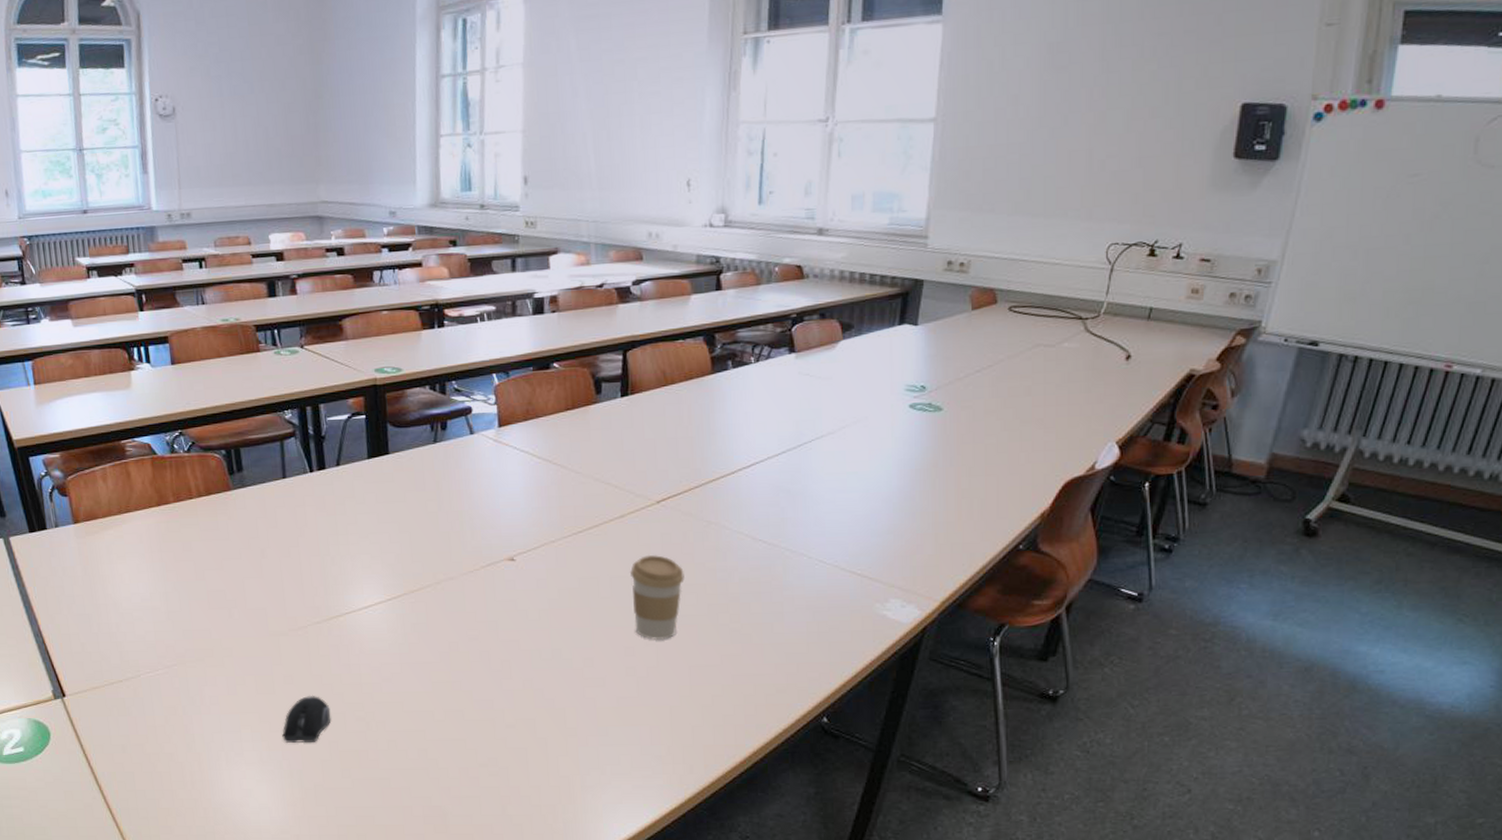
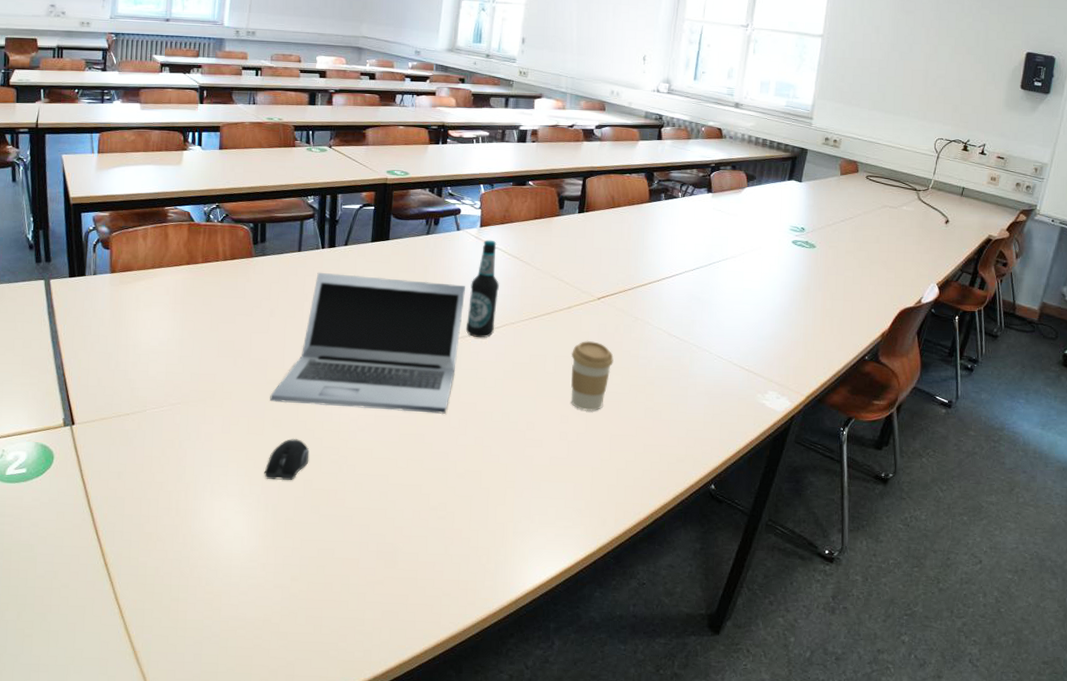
laptop: none [275,500,490,657] -> present [270,272,465,415]
bottle: none [495,441,532,563] -> present [465,239,499,338]

